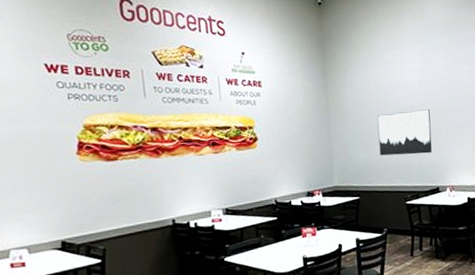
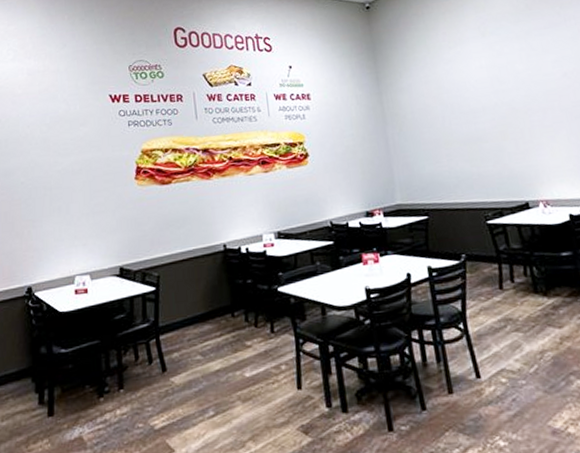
wall art: present [377,109,432,156] -> none [442,110,515,167]

